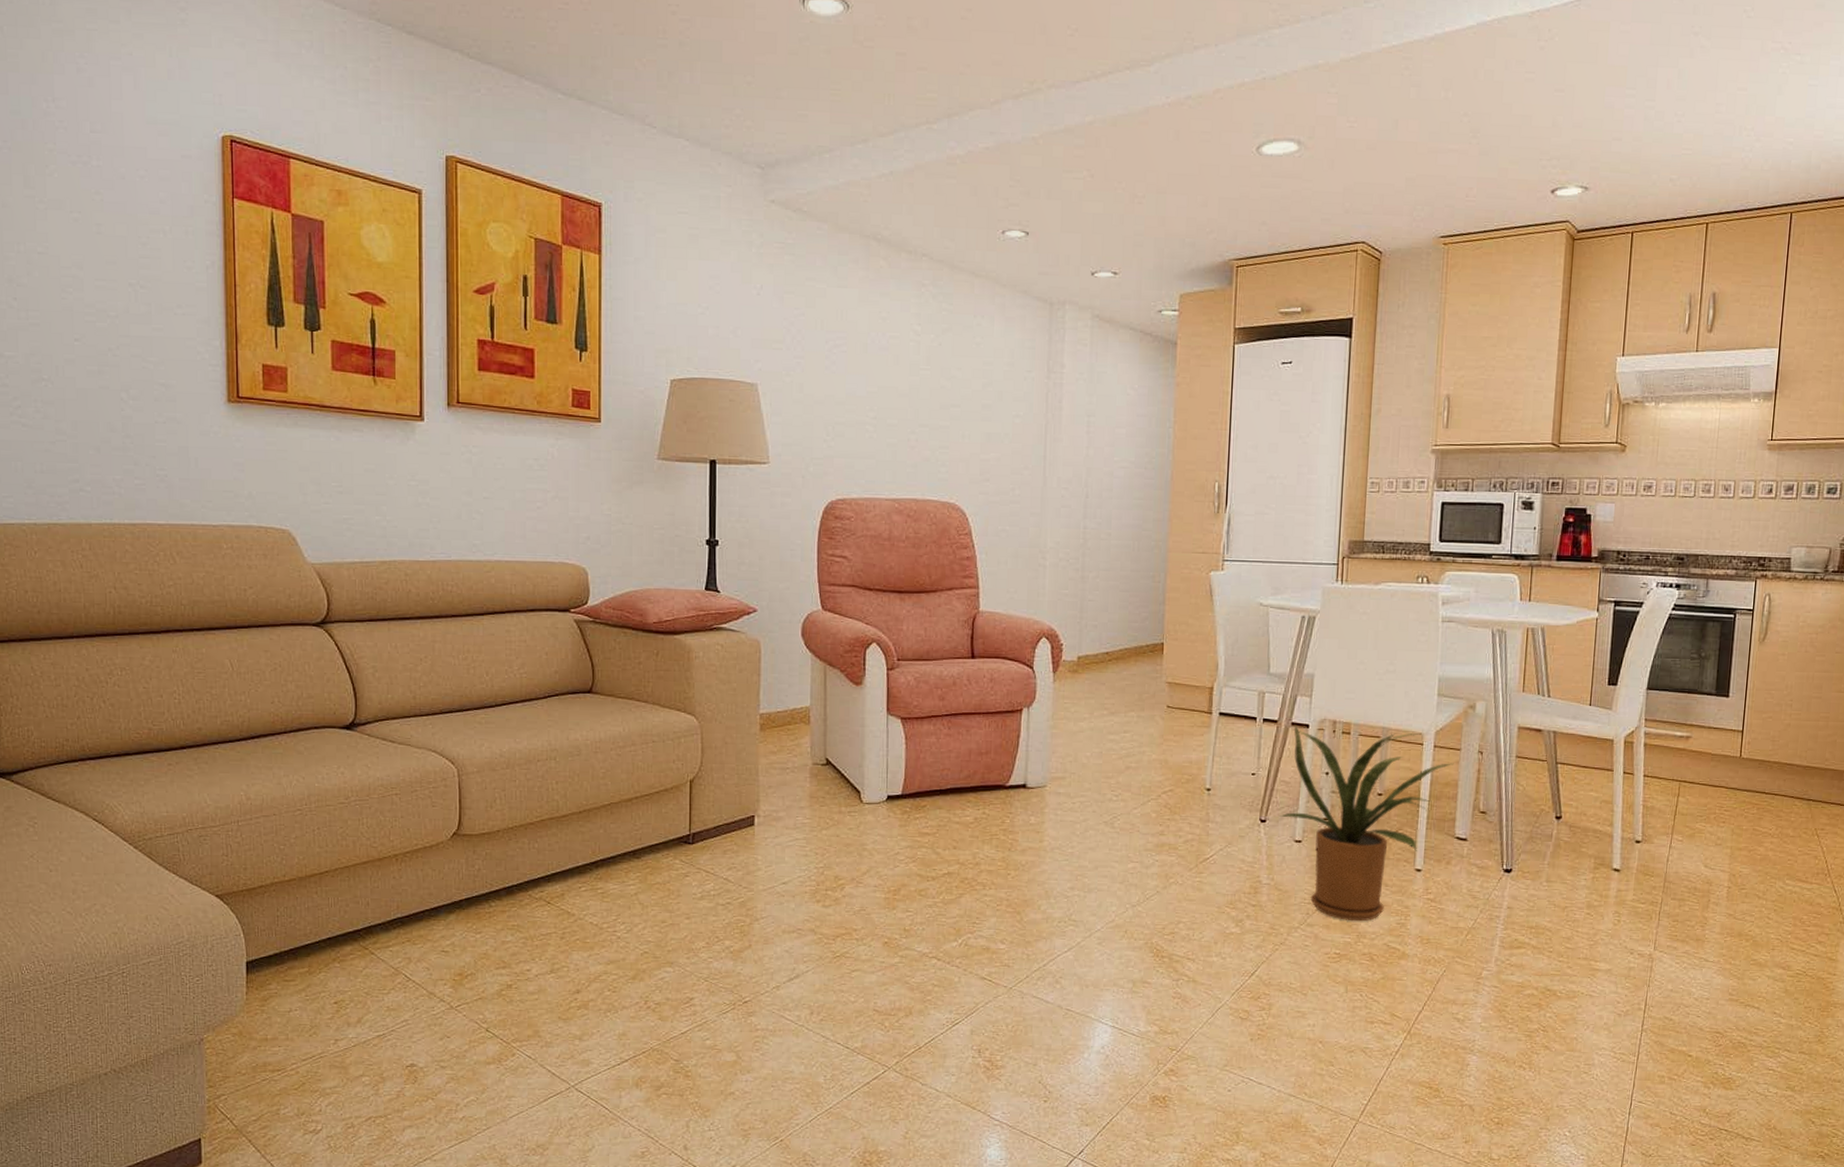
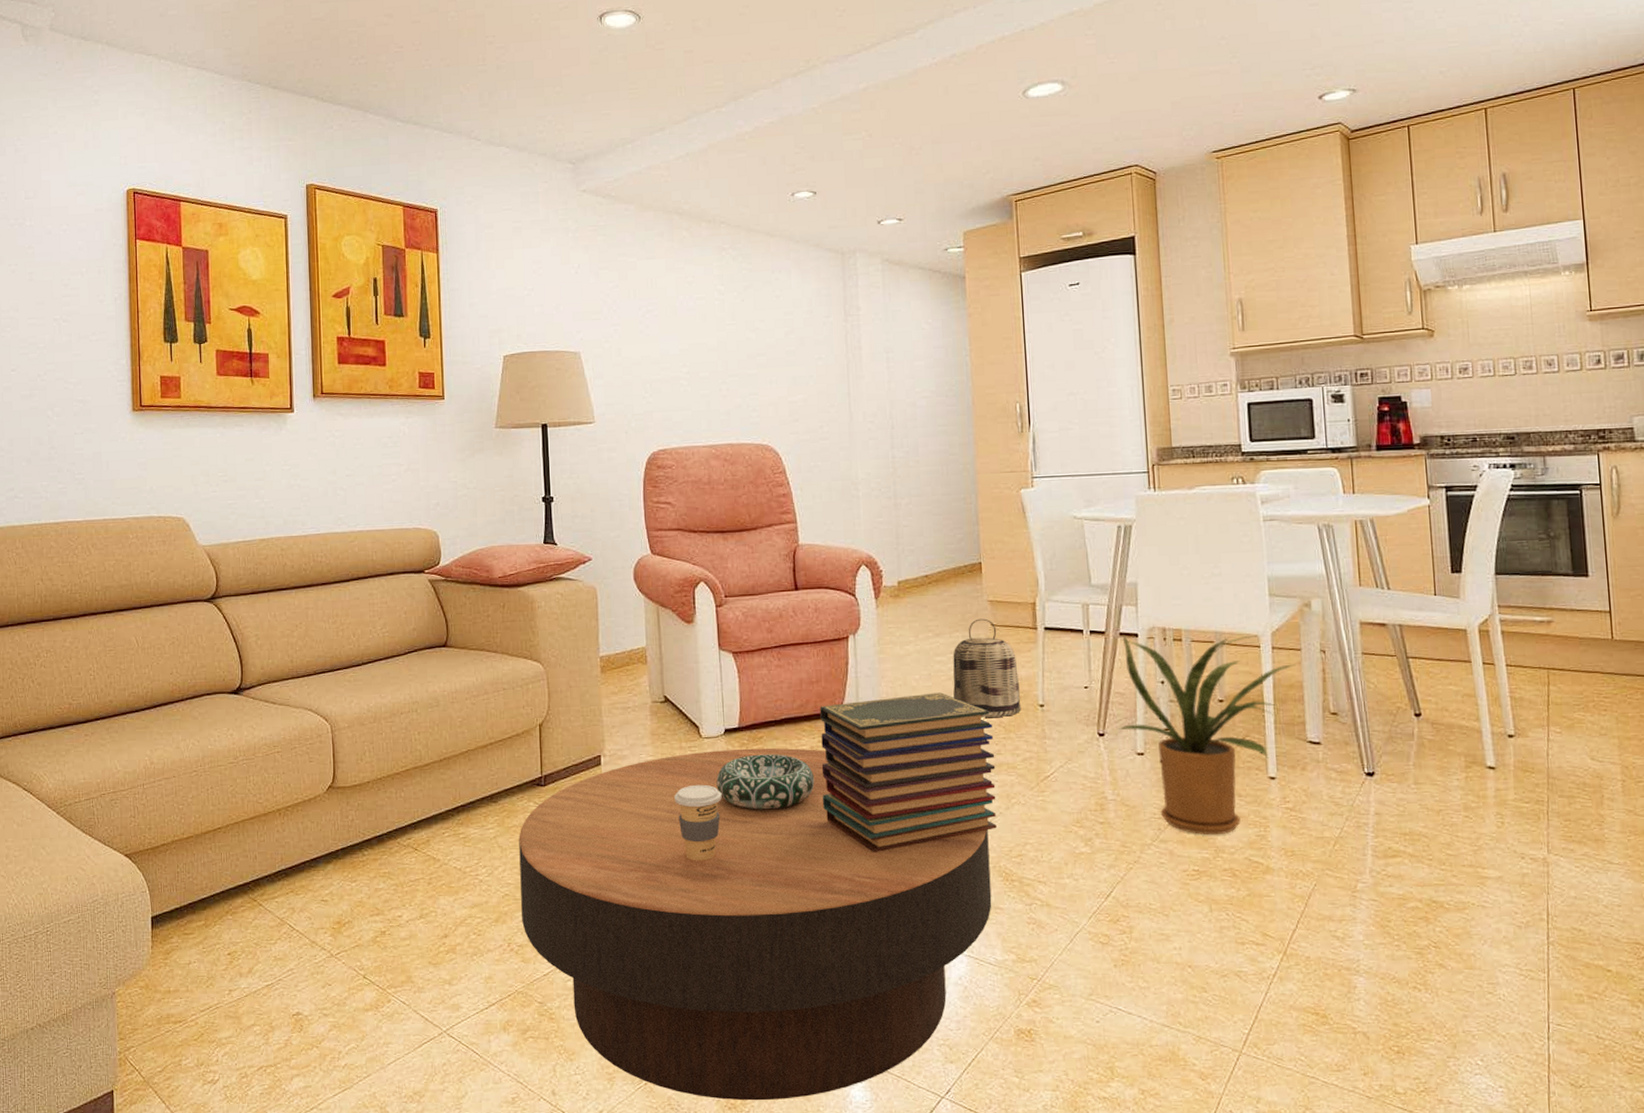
coffee table: none [661,816,1144,1158] -> present [519,748,992,1101]
coffee cup: none [830,850,879,926] -> present [674,784,722,861]
decorative bowl: none [874,823,976,879] -> present [716,754,815,810]
book stack: none [981,771,1158,926] -> present [819,692,997,853]
basket: none [1123,699,1189,798] -> present [953,618,1022,717]

